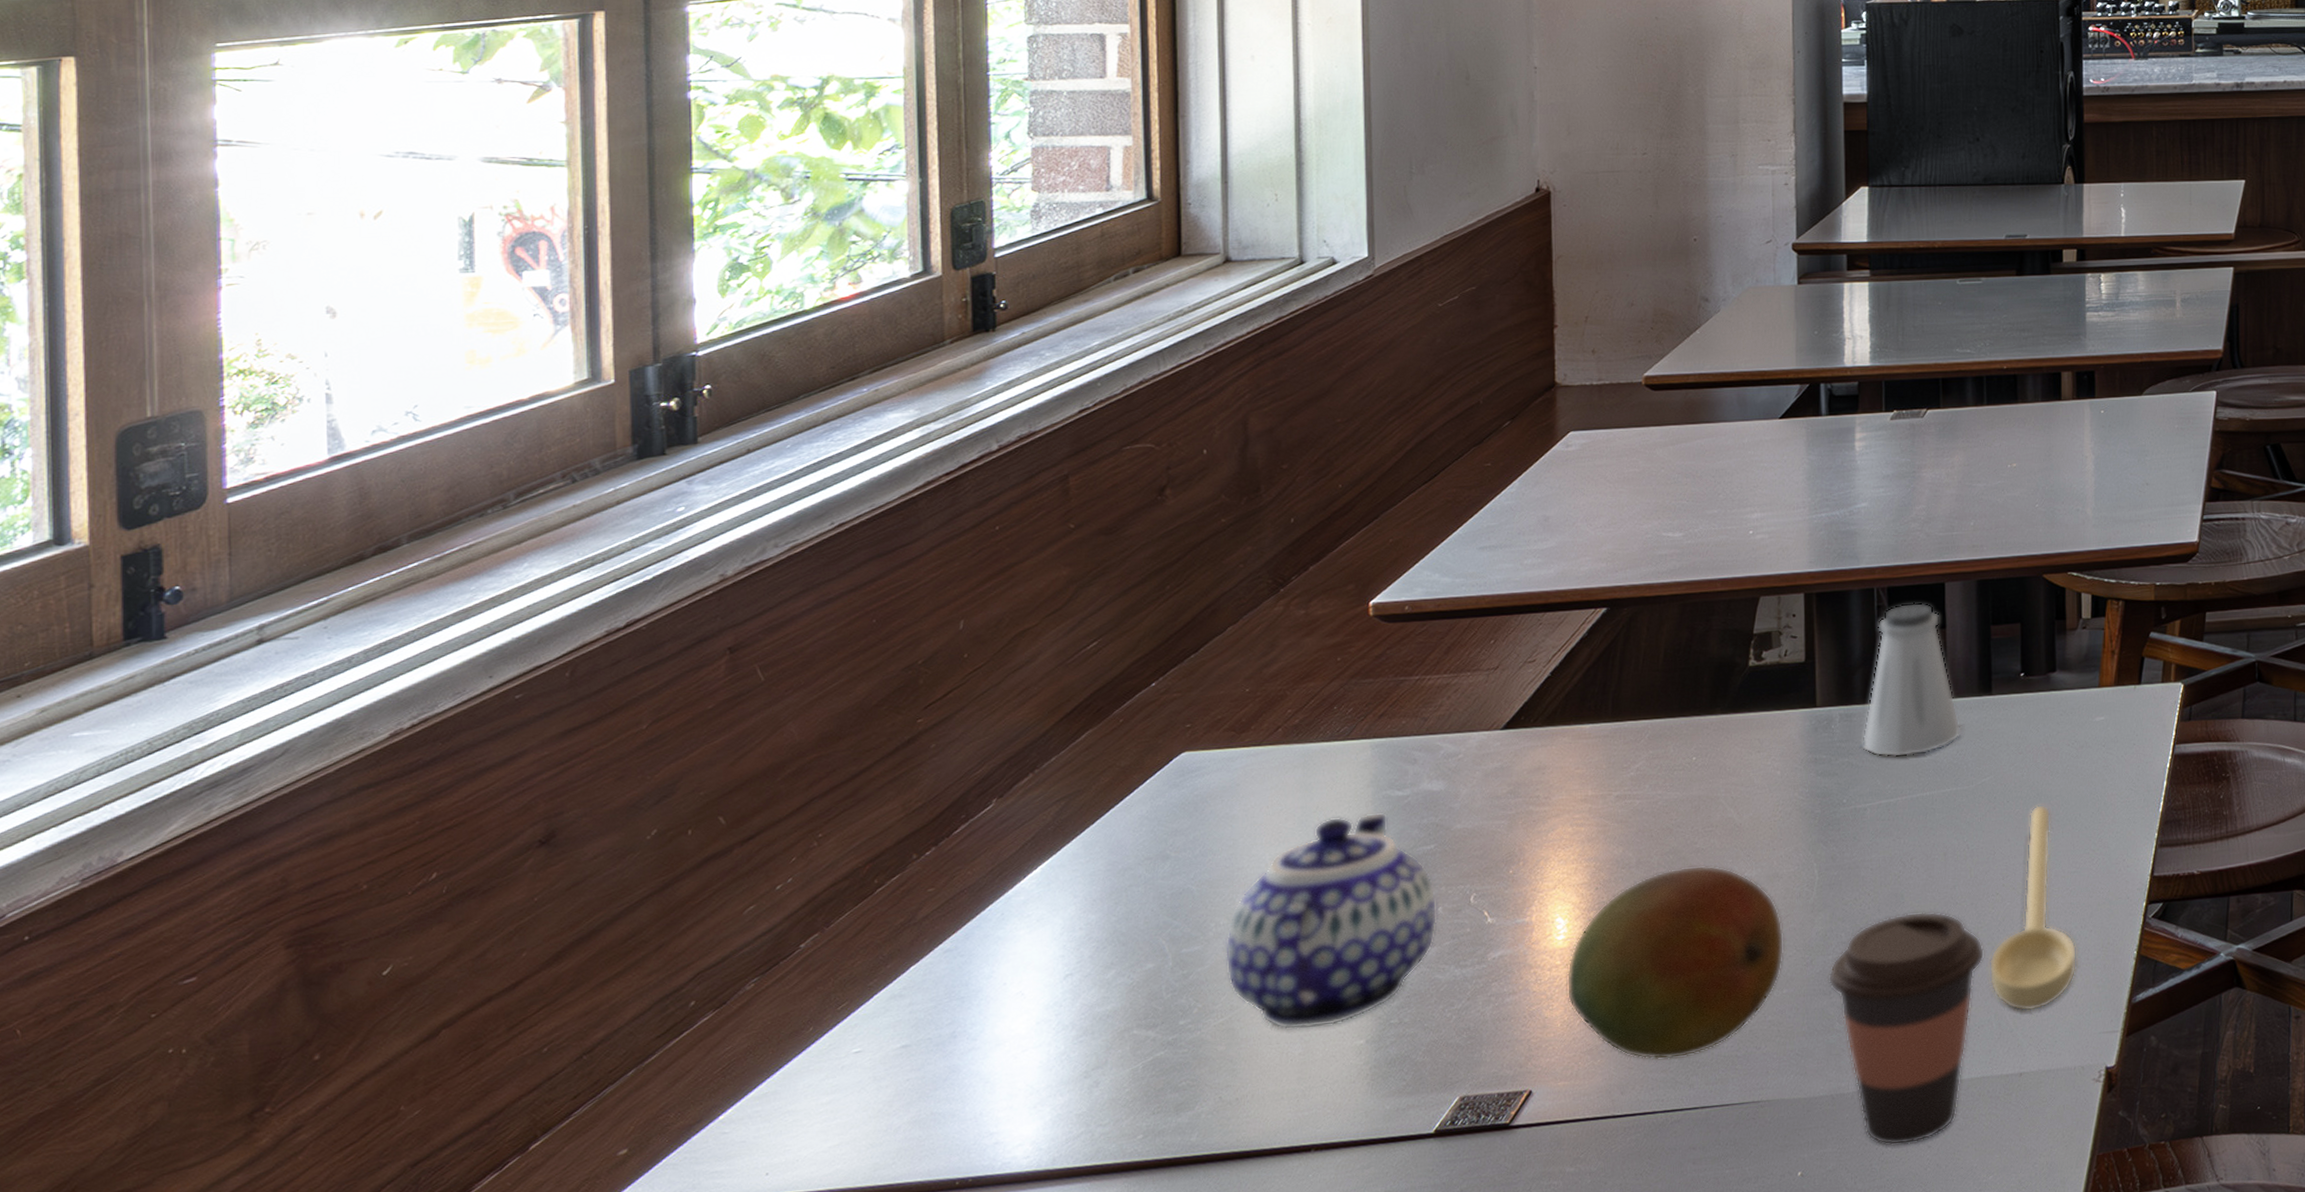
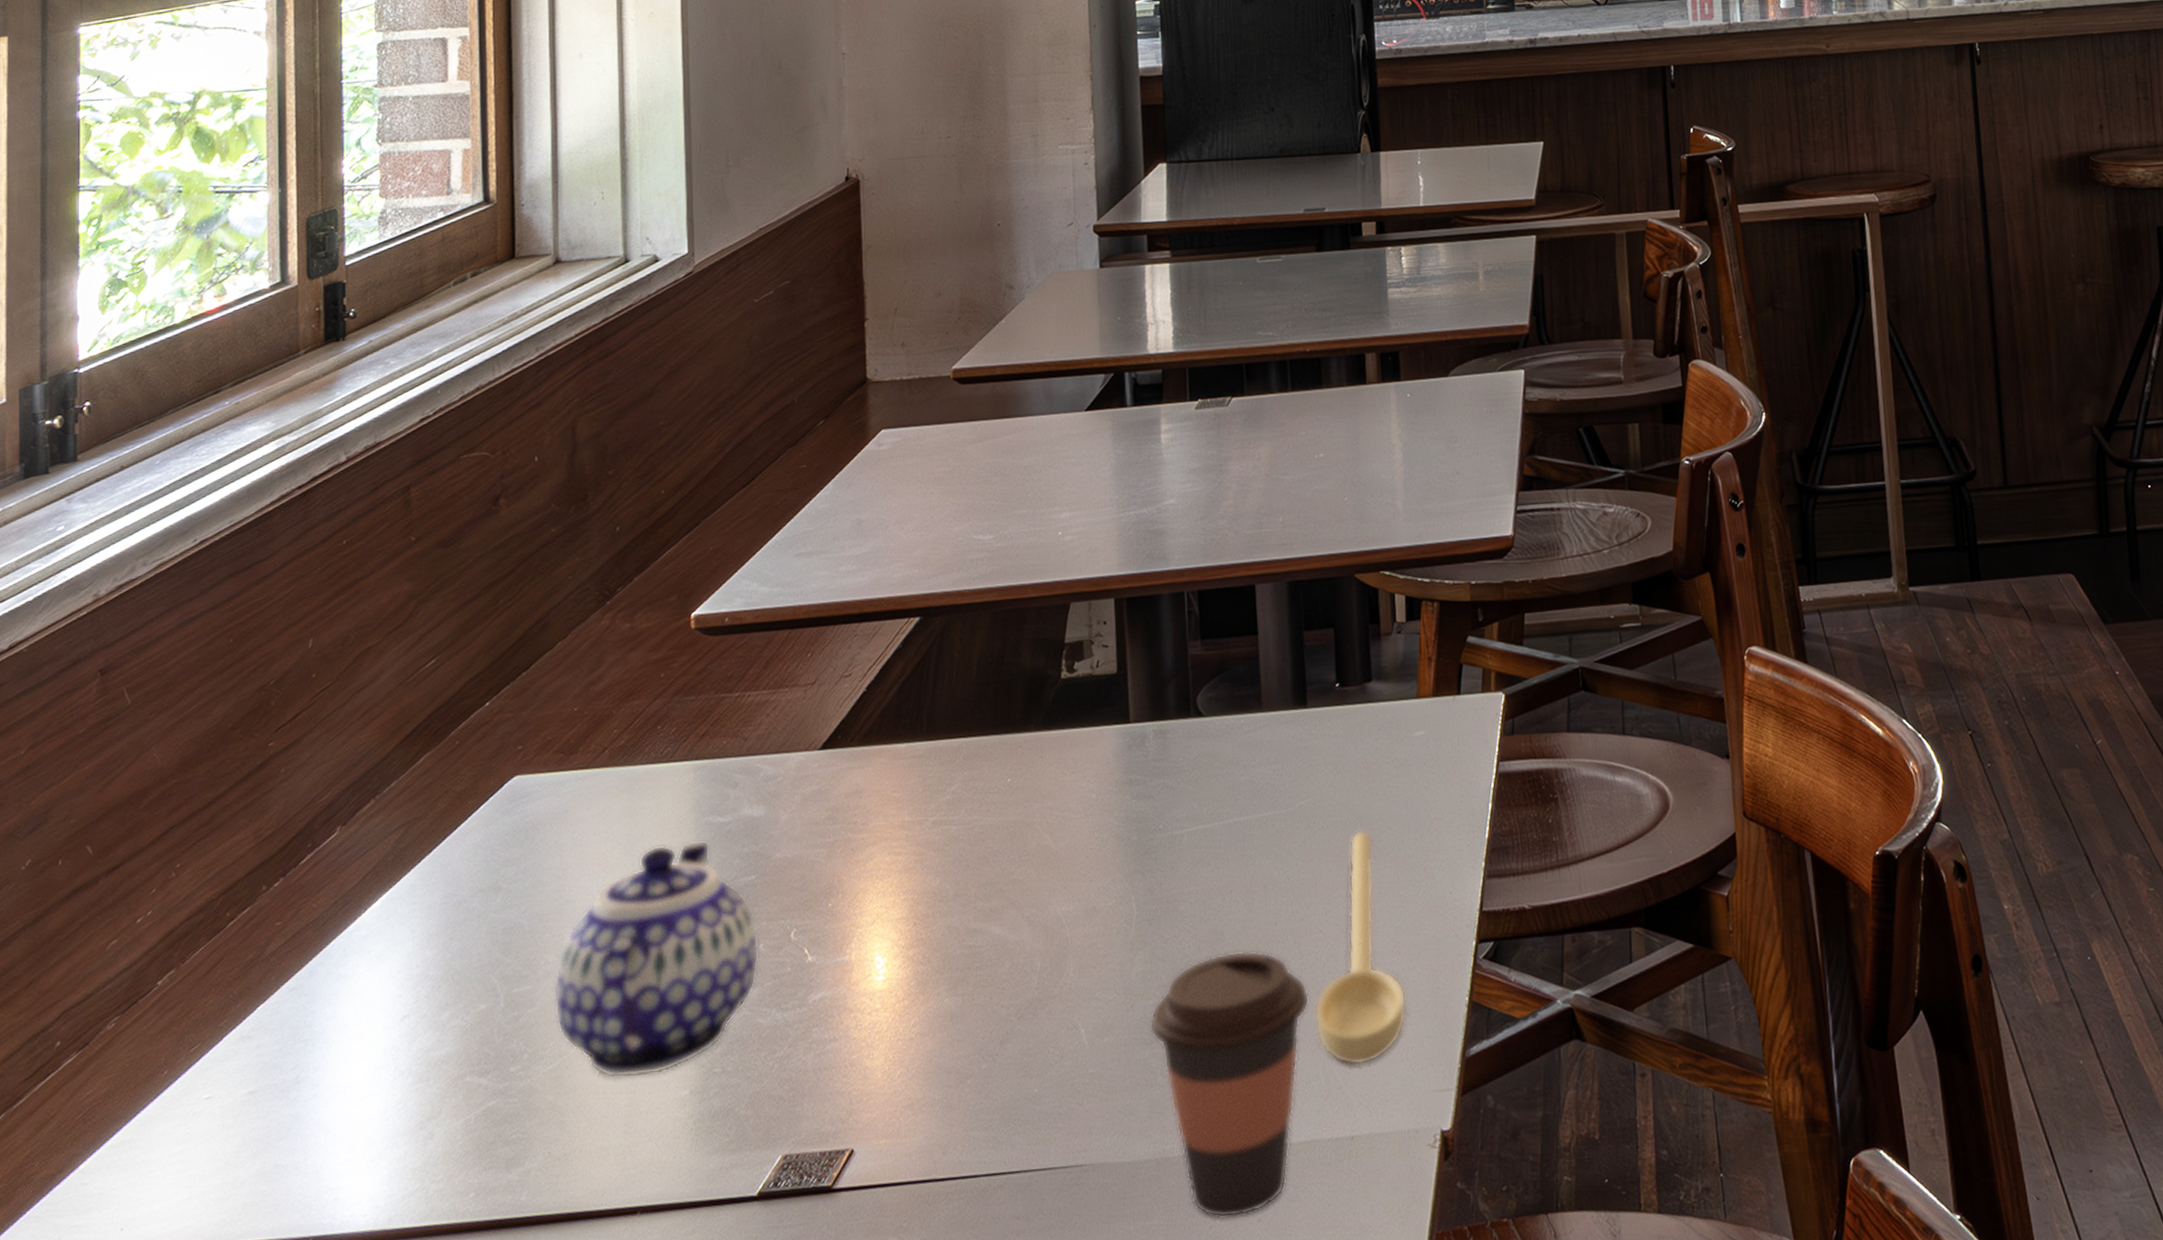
fruit: present [1566,865,1784,1060] -> none [886,898,1104,1117]
saltshaker: present [1862,602,1962,758] -> none [1176,606,1278,778]

